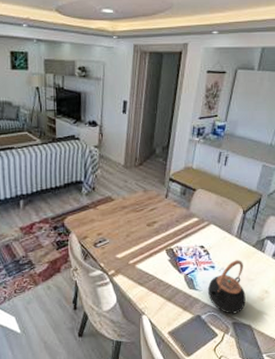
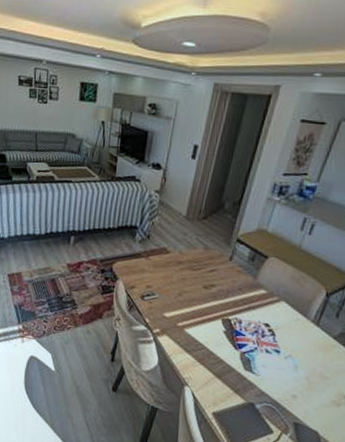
teapot: present [207,260,246,314] -> none [266,349,318,414]

